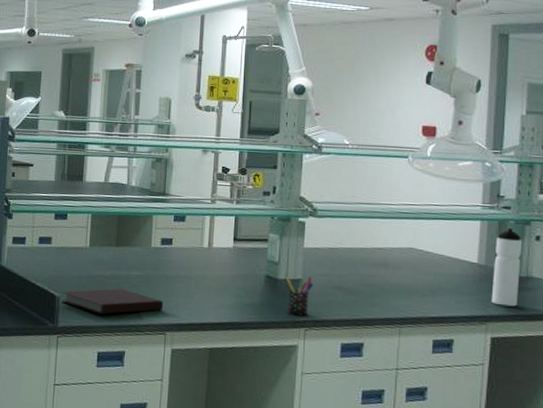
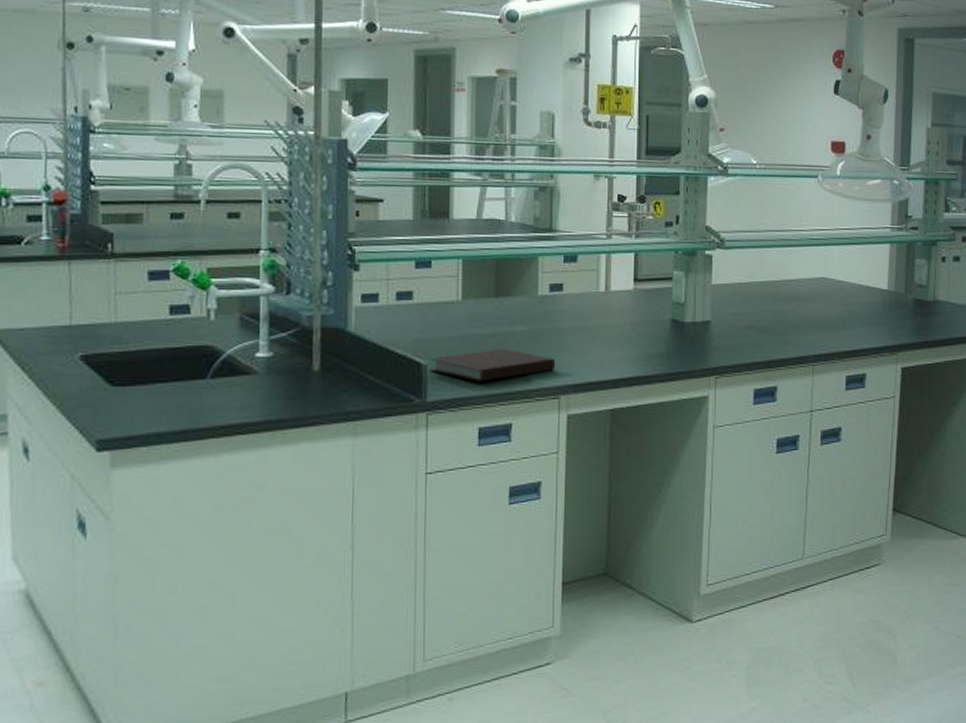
pen holder: present [285,277,313,317] -> none [693,317,723,363]
water bottle: present [491,227,523,307] -> none [901,249,930,333]

